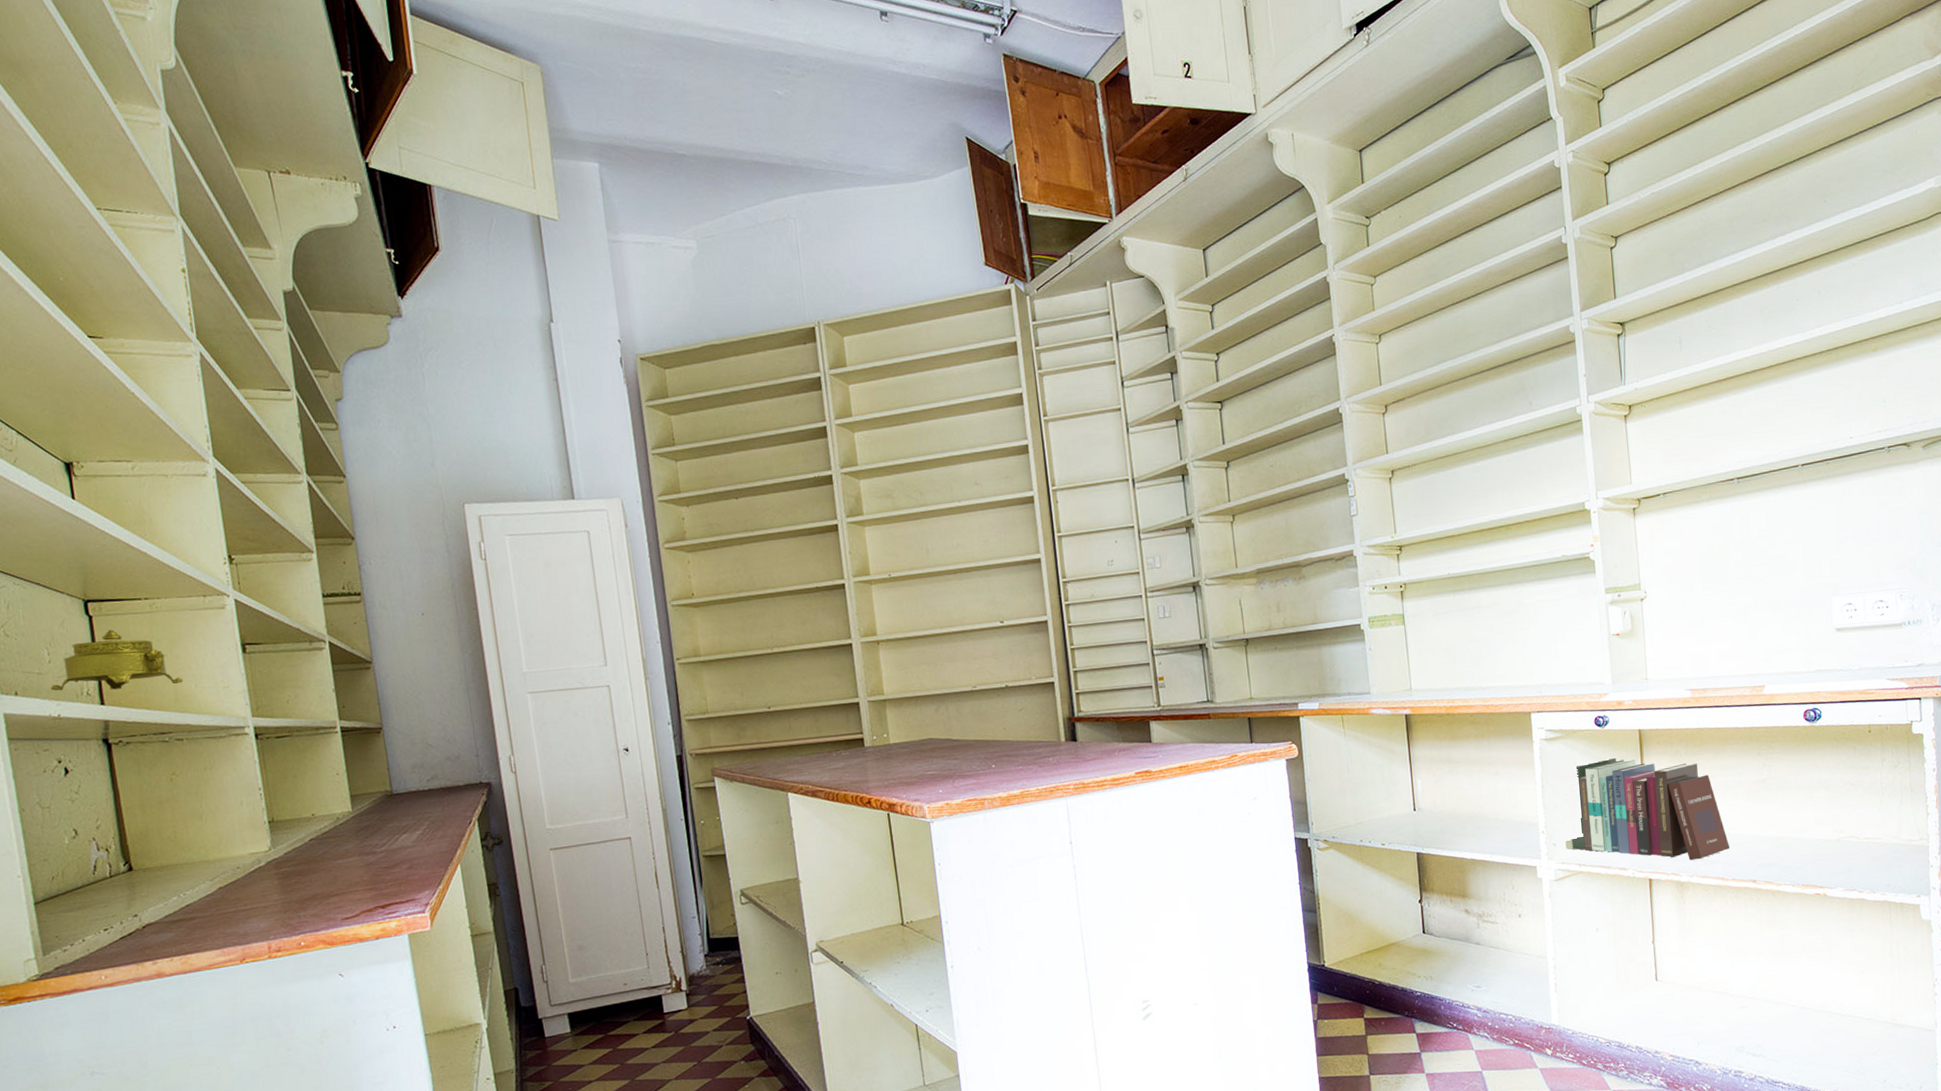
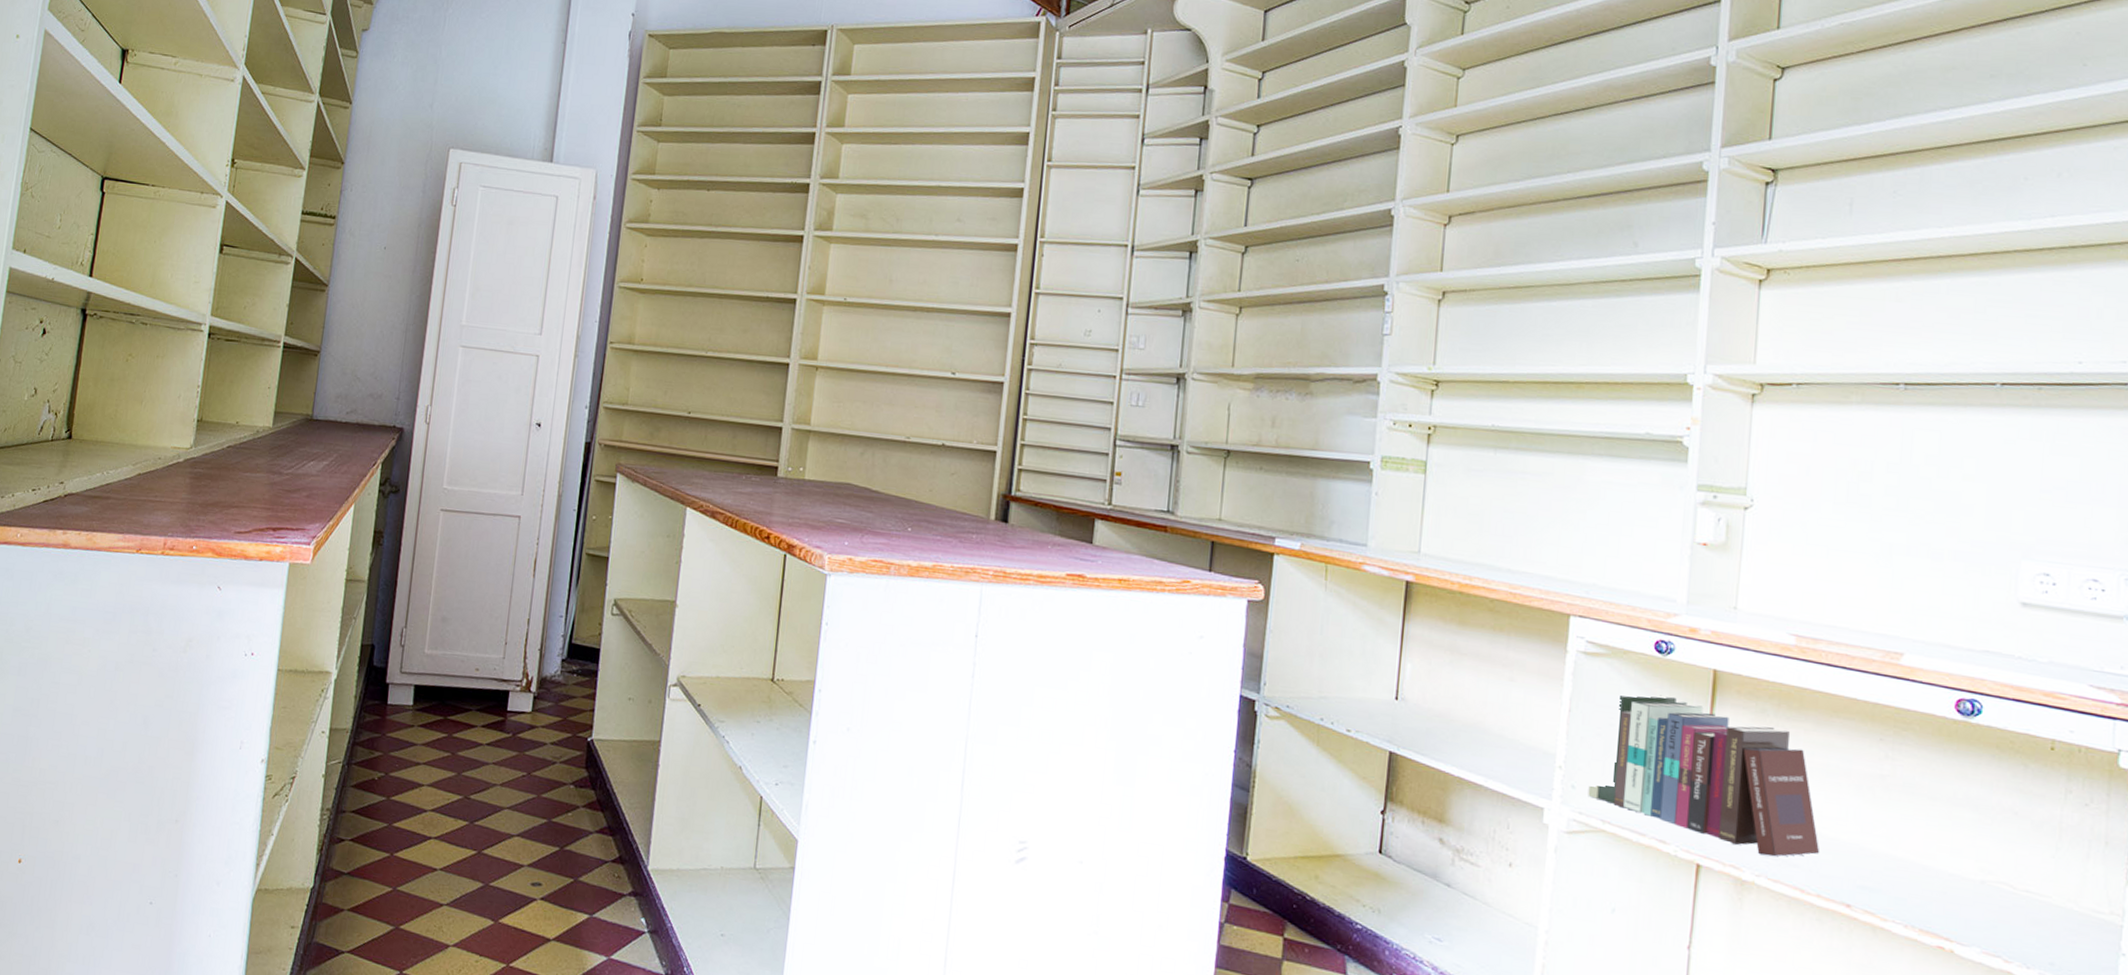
decorative box: present [50,629,184,691] -> none [53,208,163,270]

